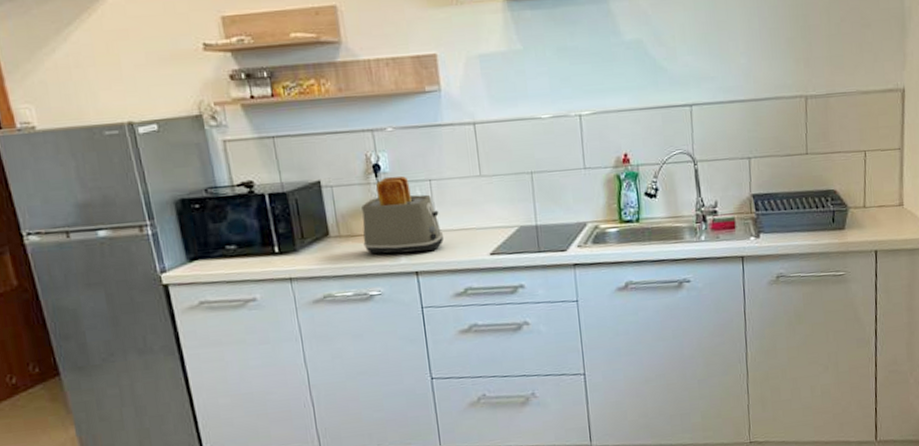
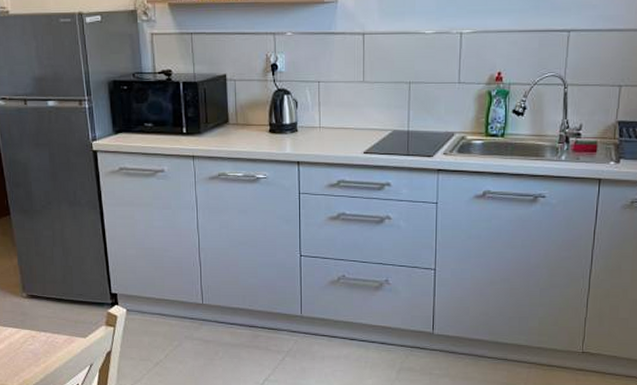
toaster: present [362,176,444,255] -> none [256,75,326,145]

